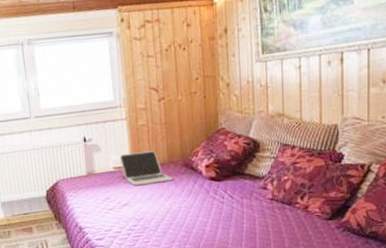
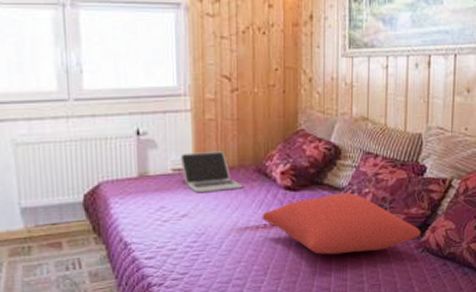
cushion: none [191,180,341,235] -> present [262,192,421,255]

